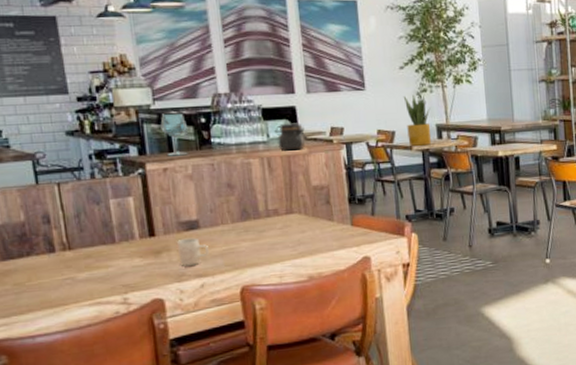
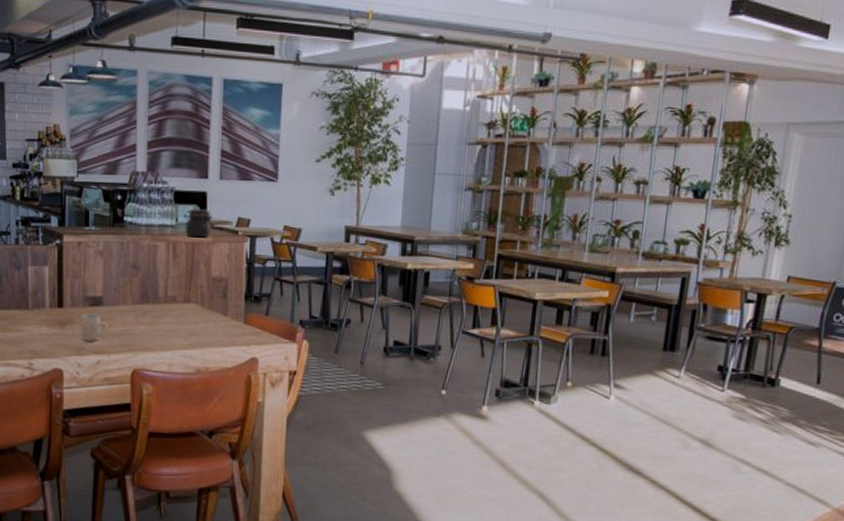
planter: present [403,93,432,146] -> none [314,190,342,248]

